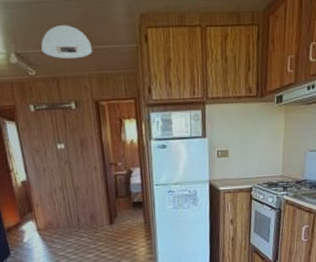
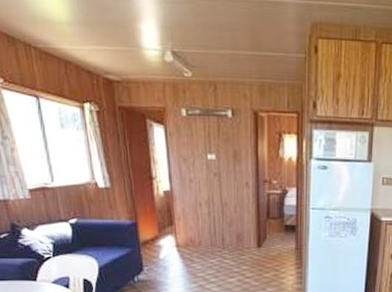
dome light: present [41,25,93,59] -> none [201,26,257,63]

